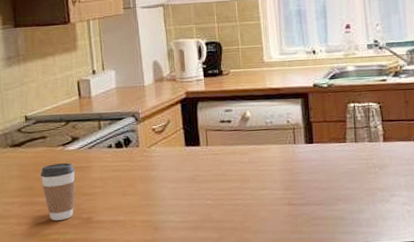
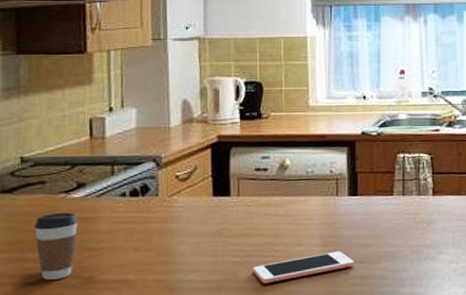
cell phone: none [224,194,314,224] -> present [253,251,354,284]

